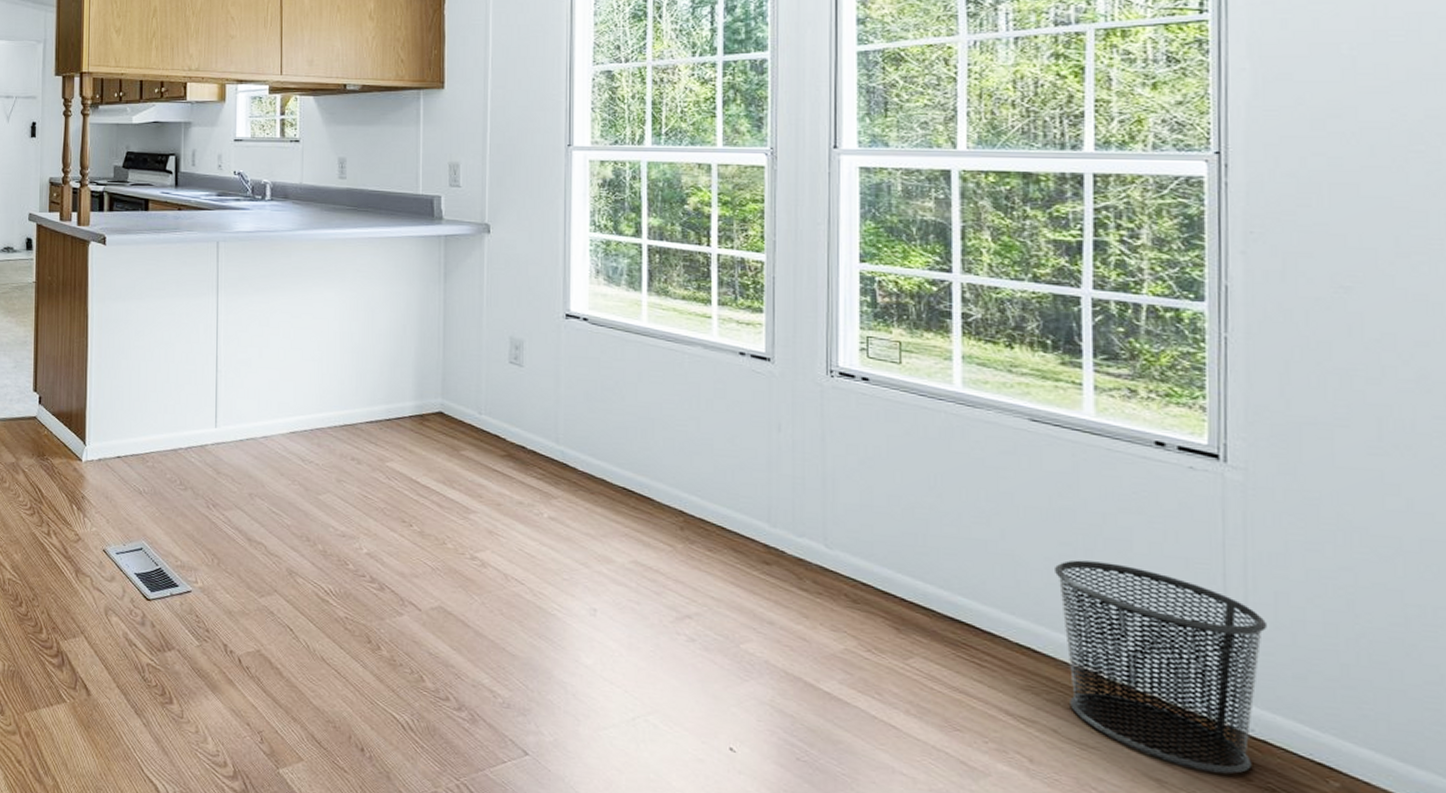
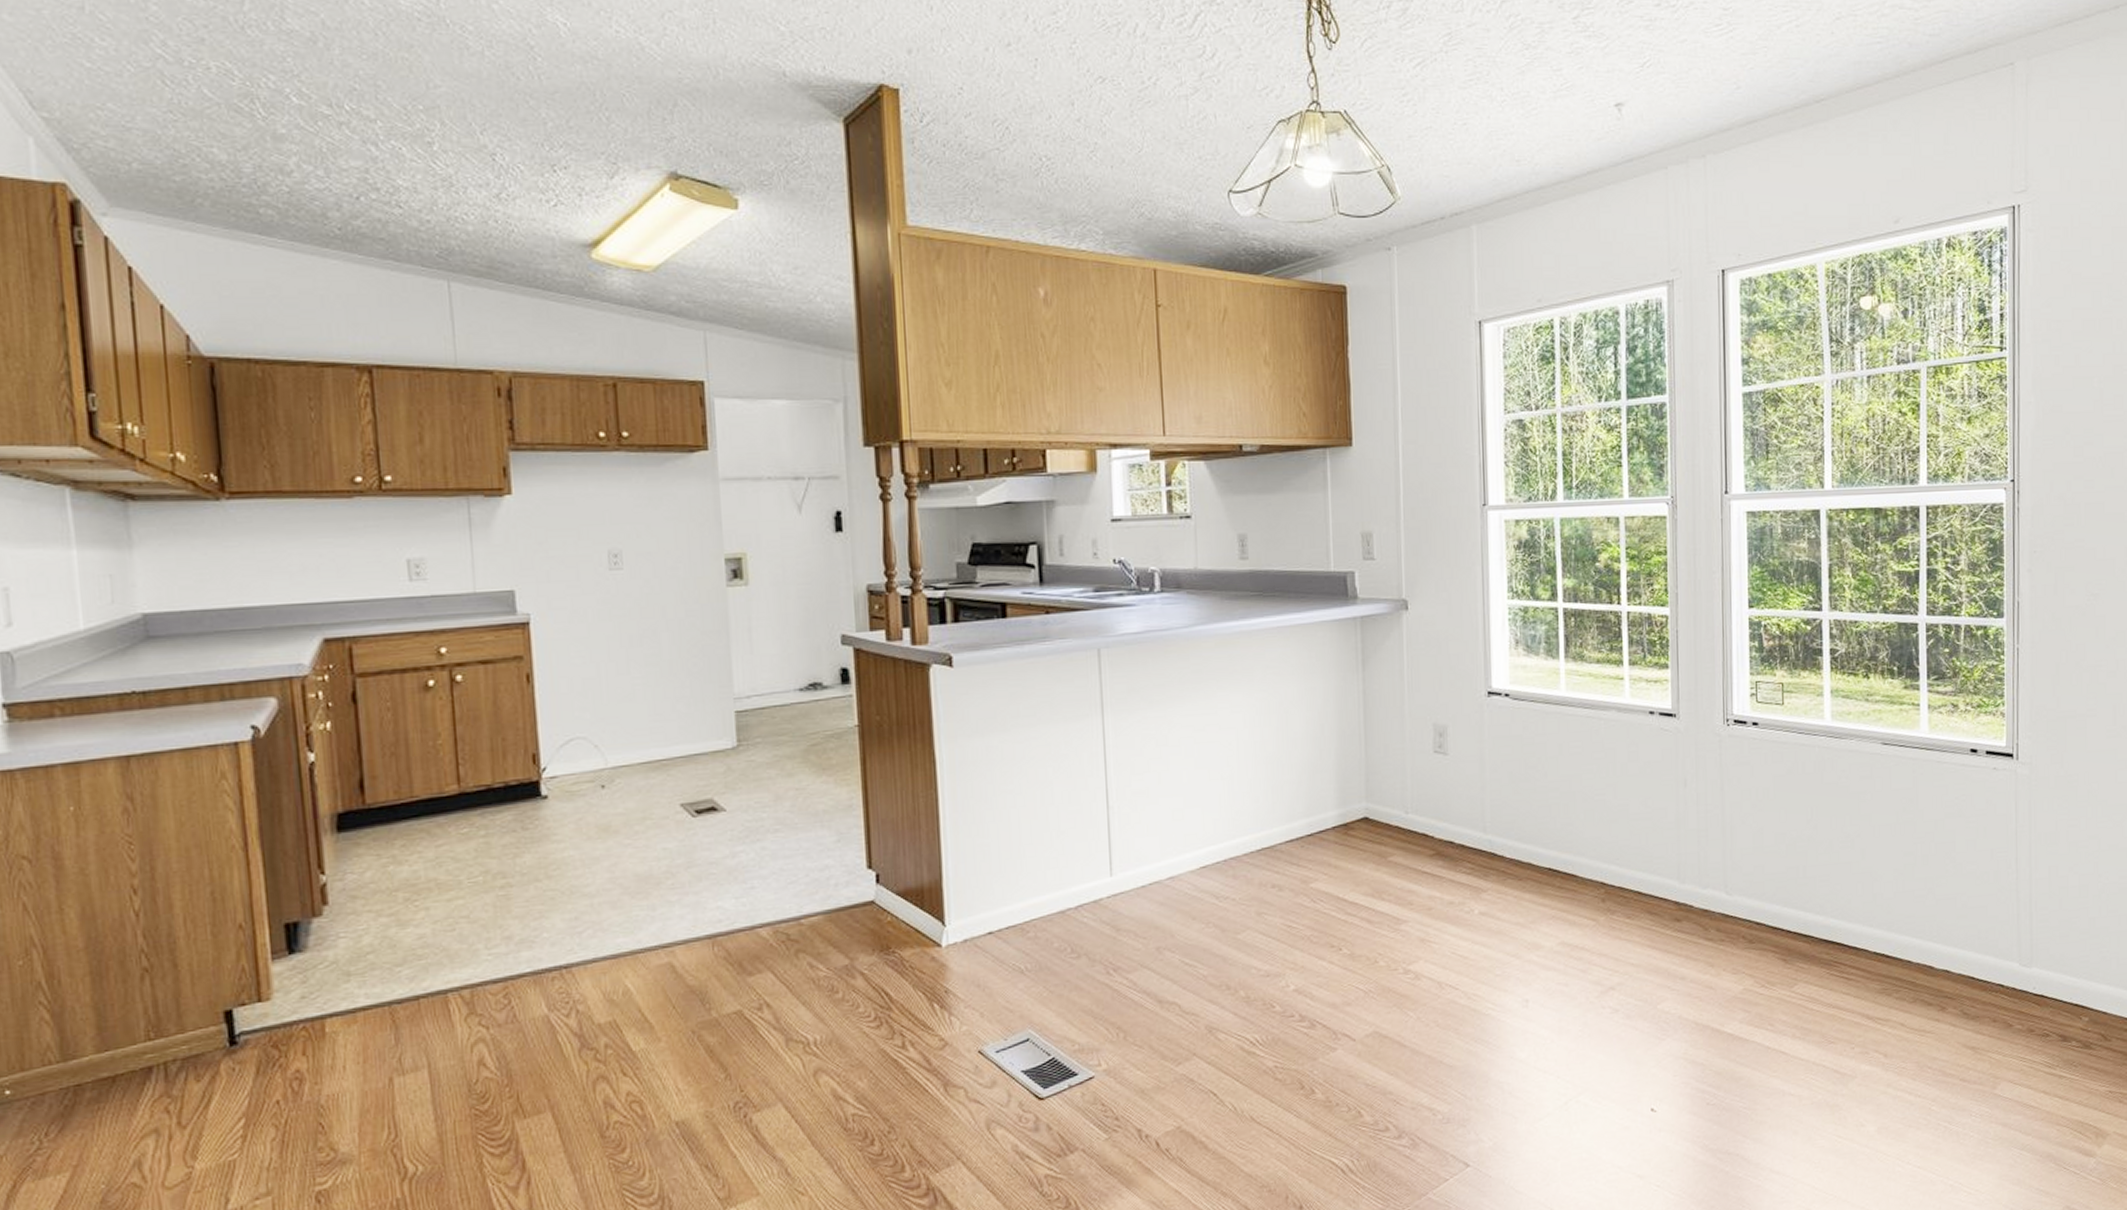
waste bin: present [1053,560,1266,774] -> none [1900,864,2044,1032]

